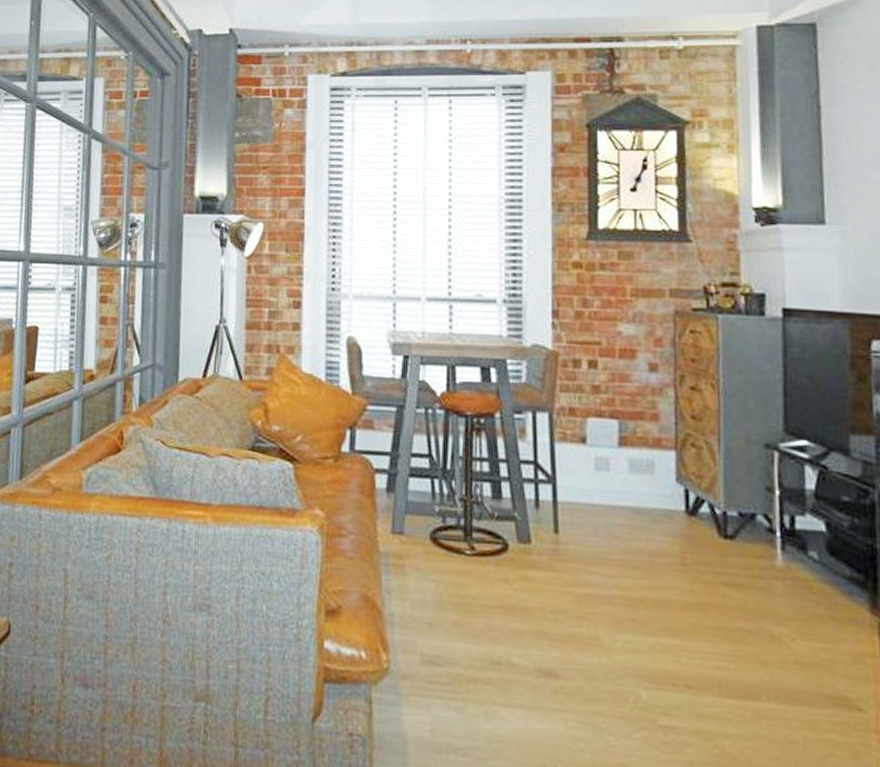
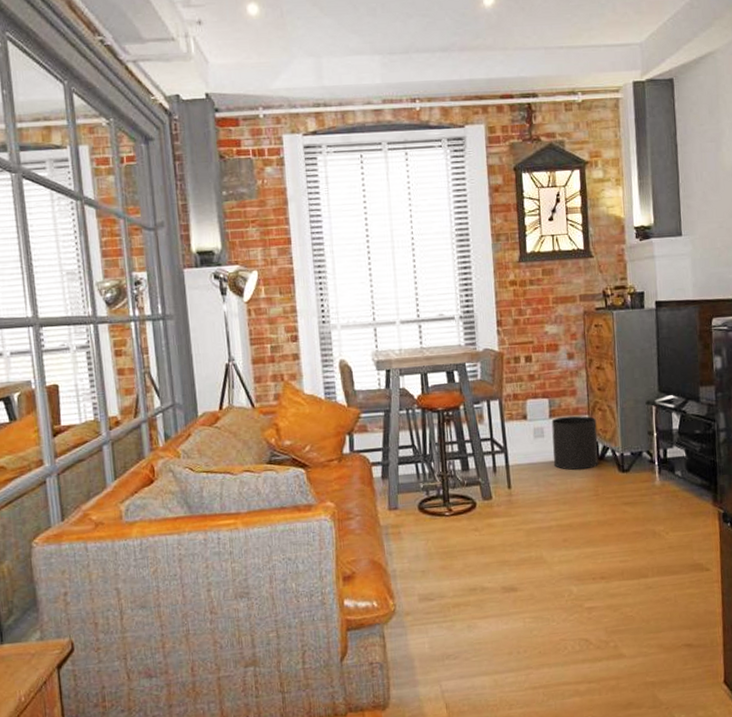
waste bin: none [621,447,688,526] -> present [551,415,598,470]

